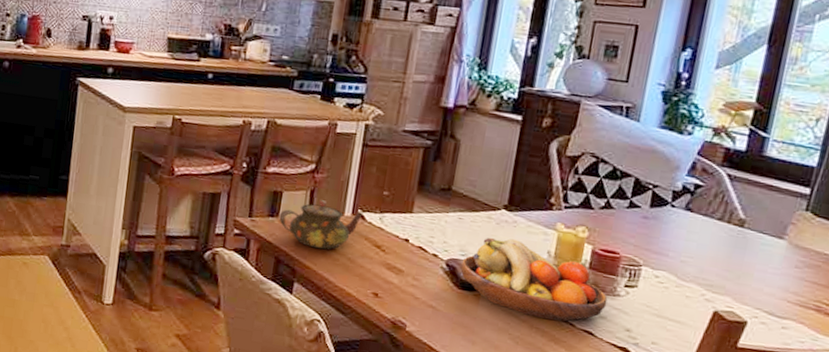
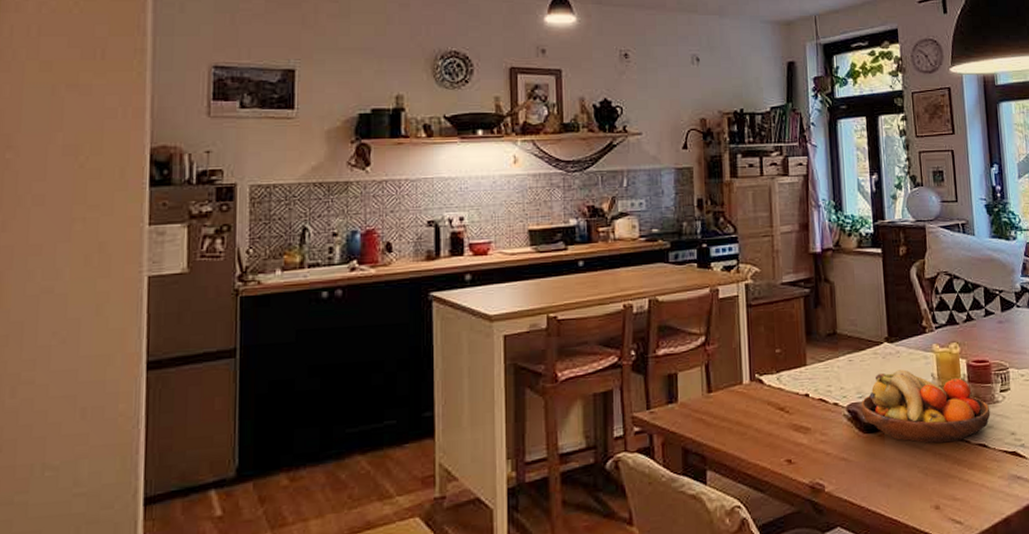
teapot: present [279,200,363,250] -> none [678,372,761,427]

